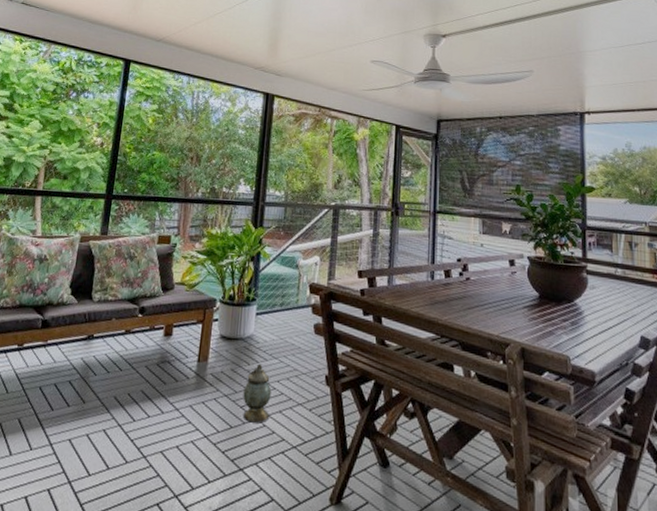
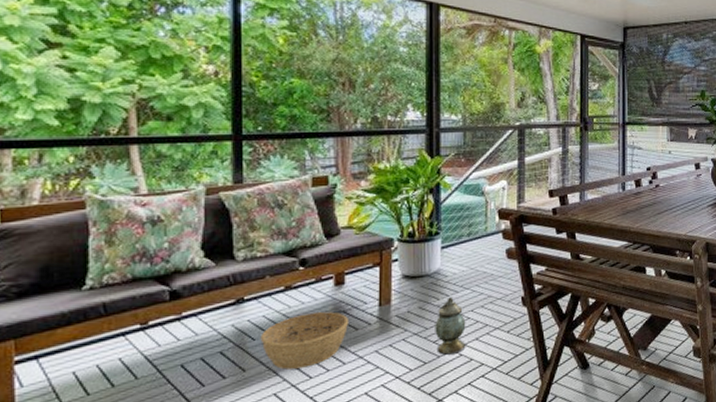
basket: none [100,358,172,410] -> present [260,312,350,370]

